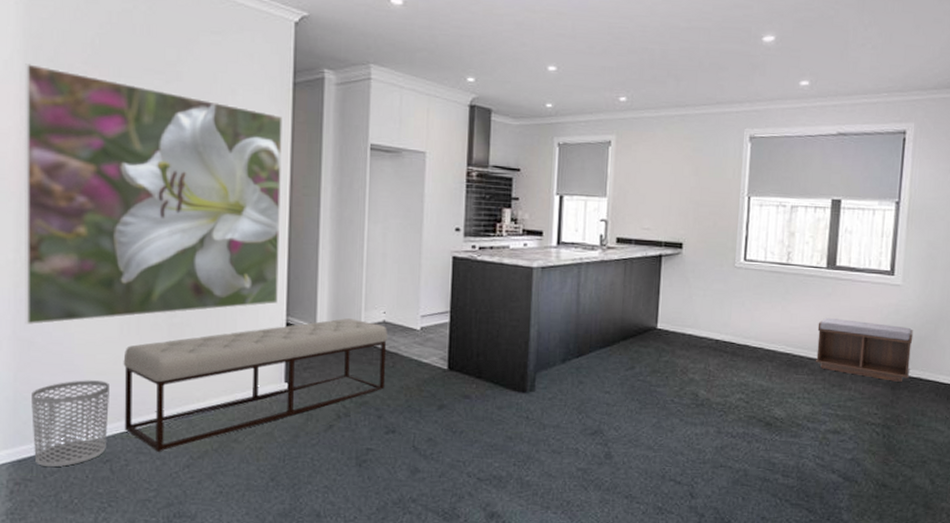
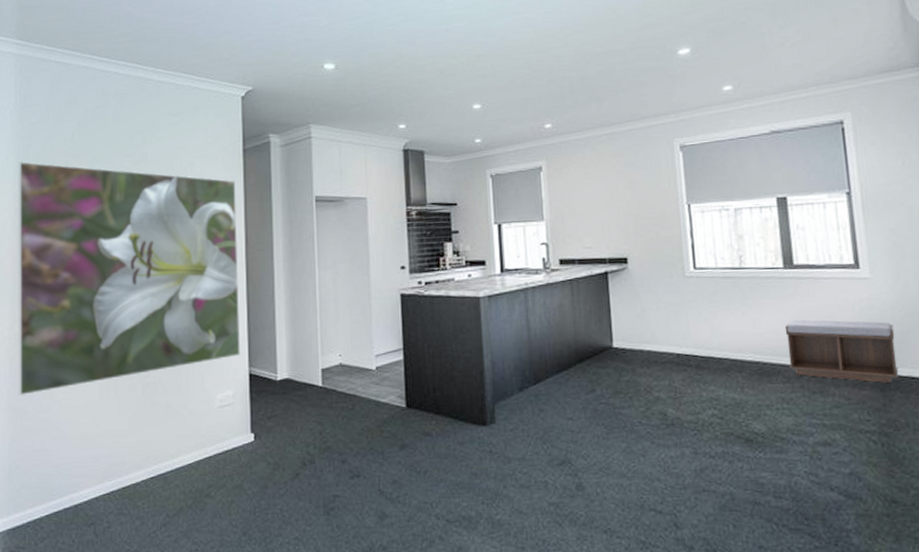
waste bin: present [31,380,109,467] -> none [24,444,92,533]
bench: present [123,318,387,452] -> none [104,364,347,512]

